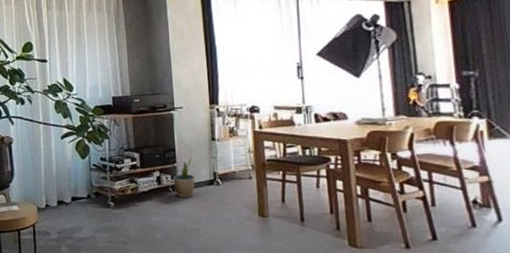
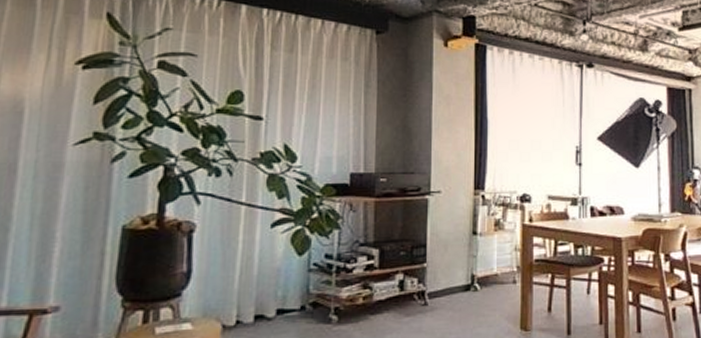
potted plant: present [173,157,196,197] -> none [420,255,448,307]

